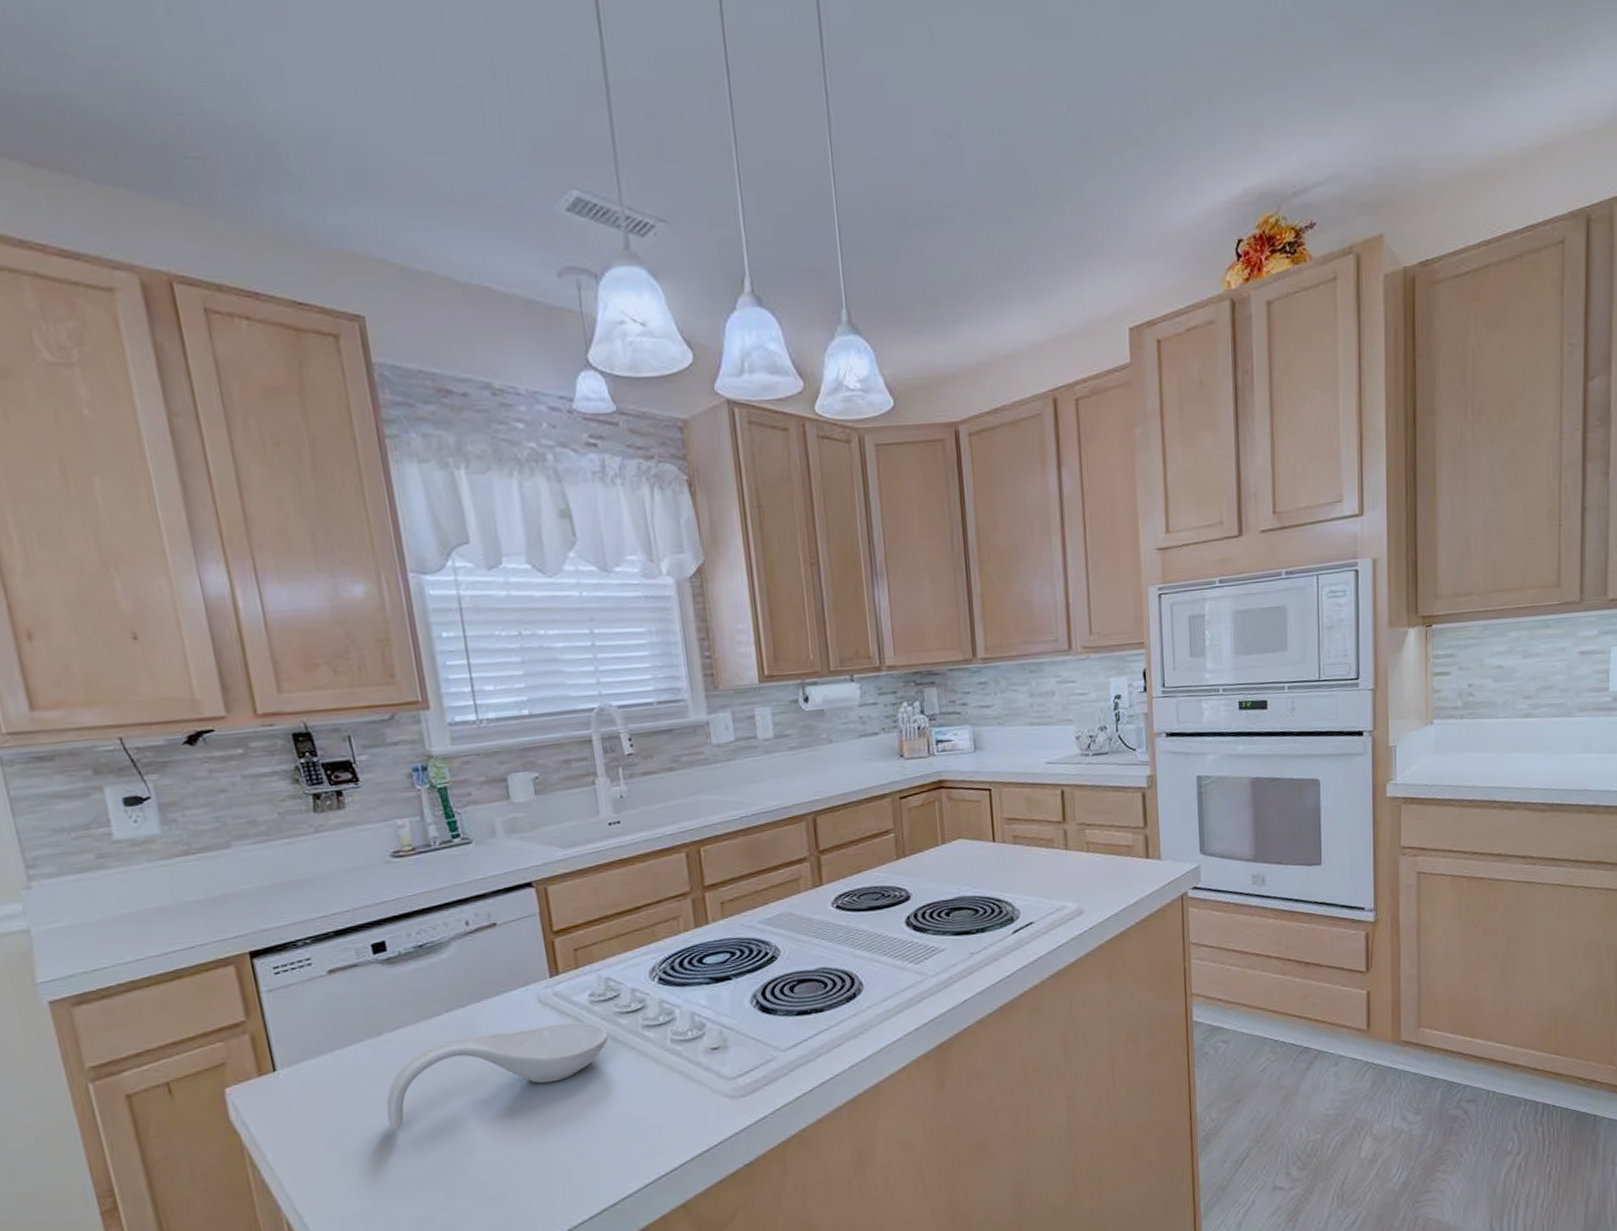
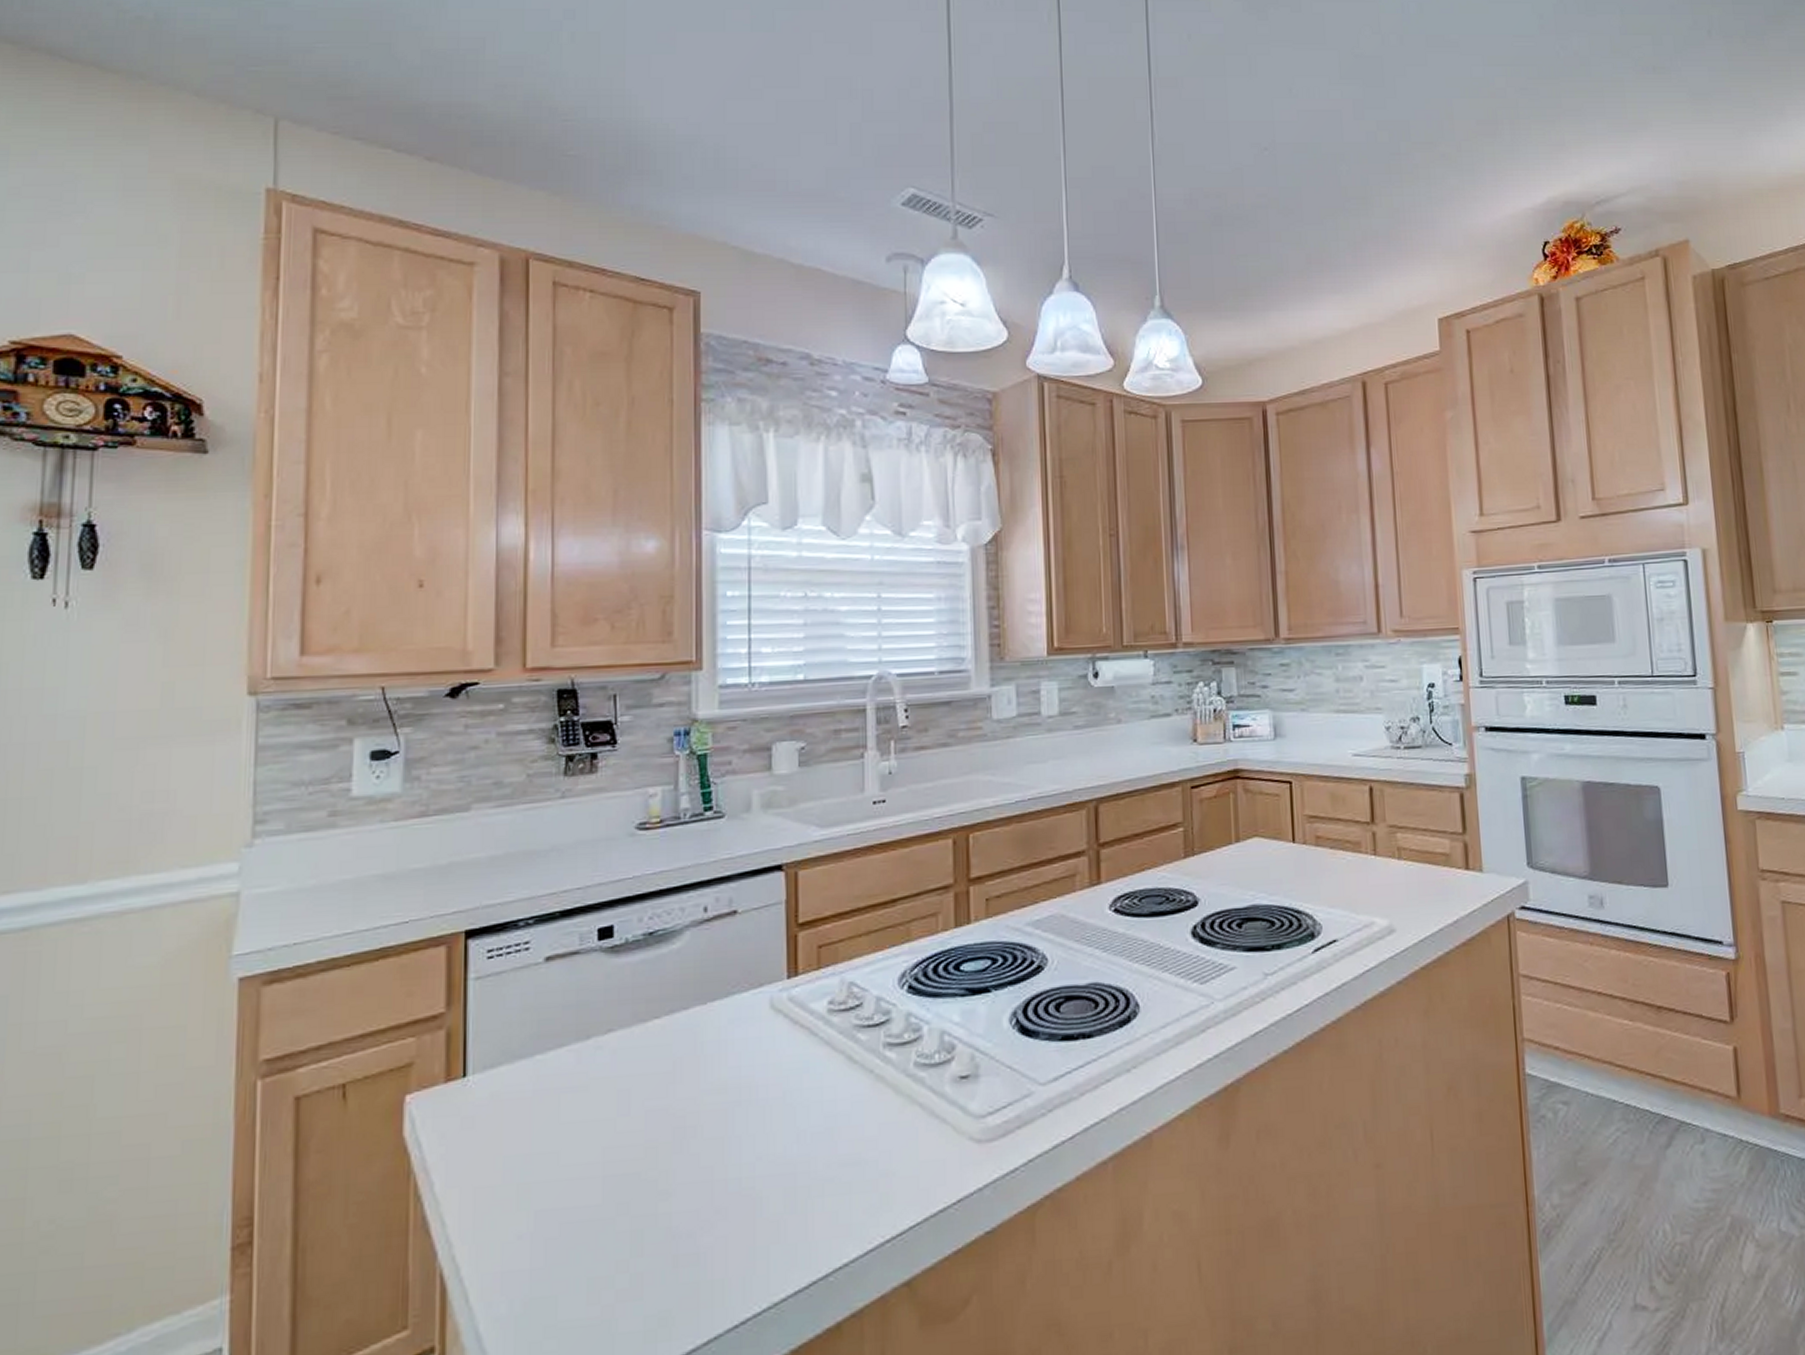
spoon rest: present [386,1022,609,1131] -> none [579,1034,845,1161]

